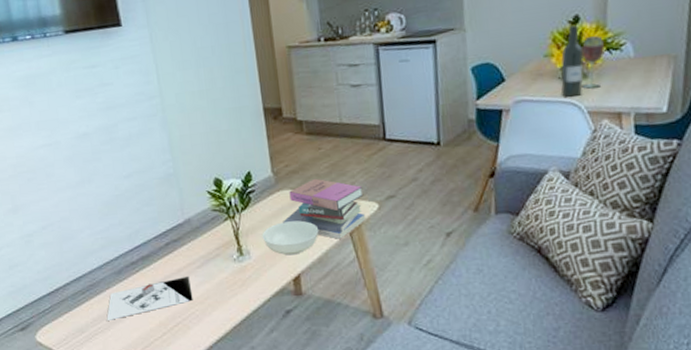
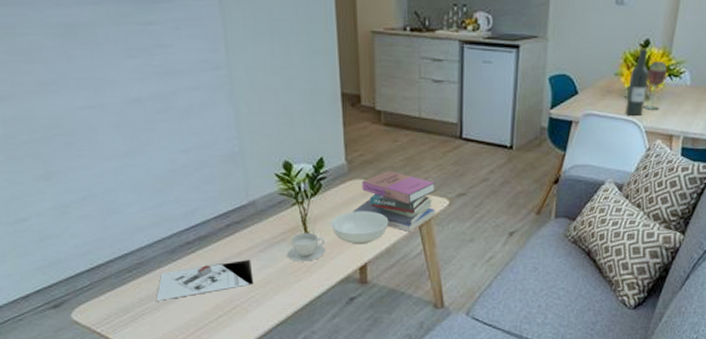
teacup: none [222,246,258,276] -> present [286,232,325,262]

